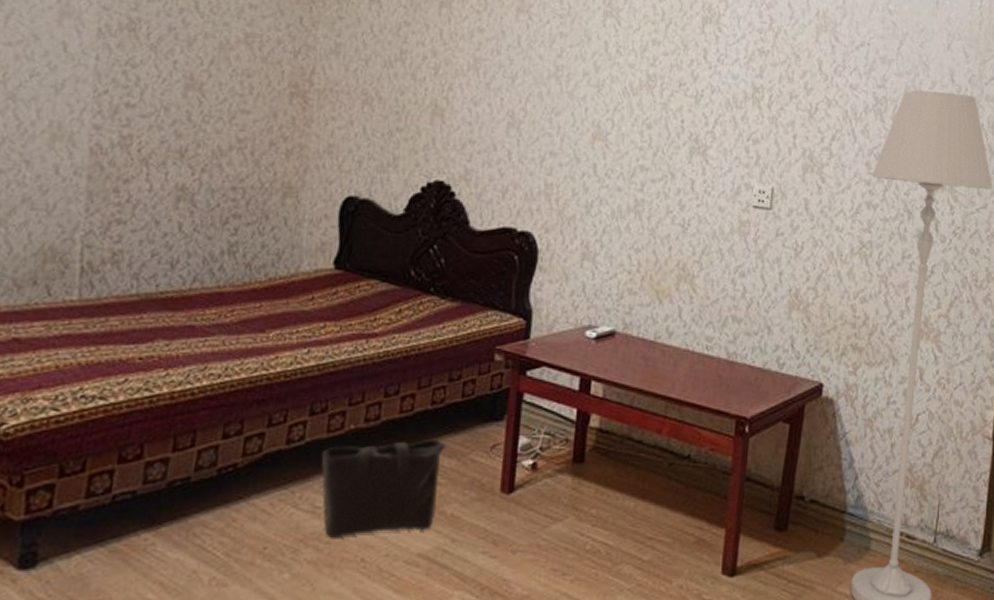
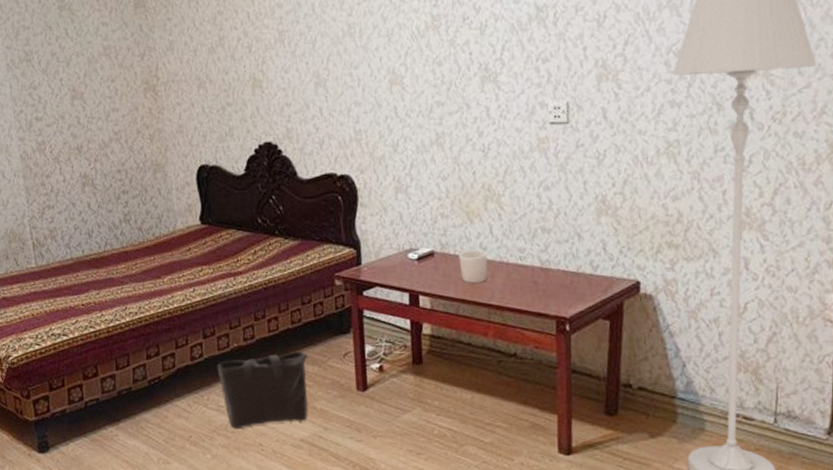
mug: none [641,333,673,373] -> present [458,249,489,284]

